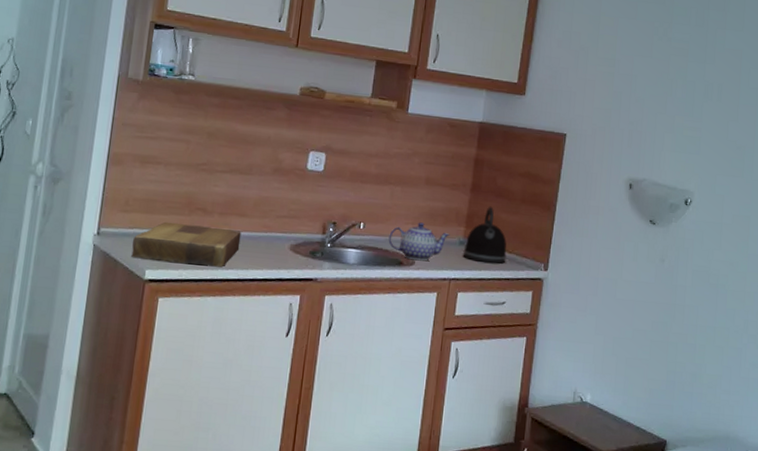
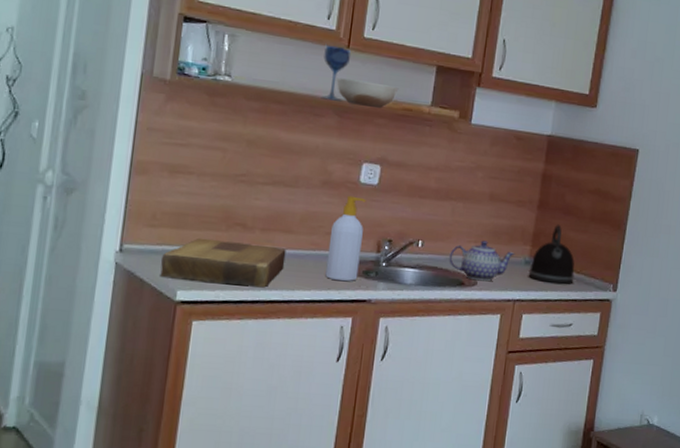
wineglass: none [271,44,300,96] -> present [319,44,352,102]
soap bottle: none [276,181,313,262] -> present [325,195,366,282]
bowl: none [286,74,342,102] -> present [336,77,399,109]

